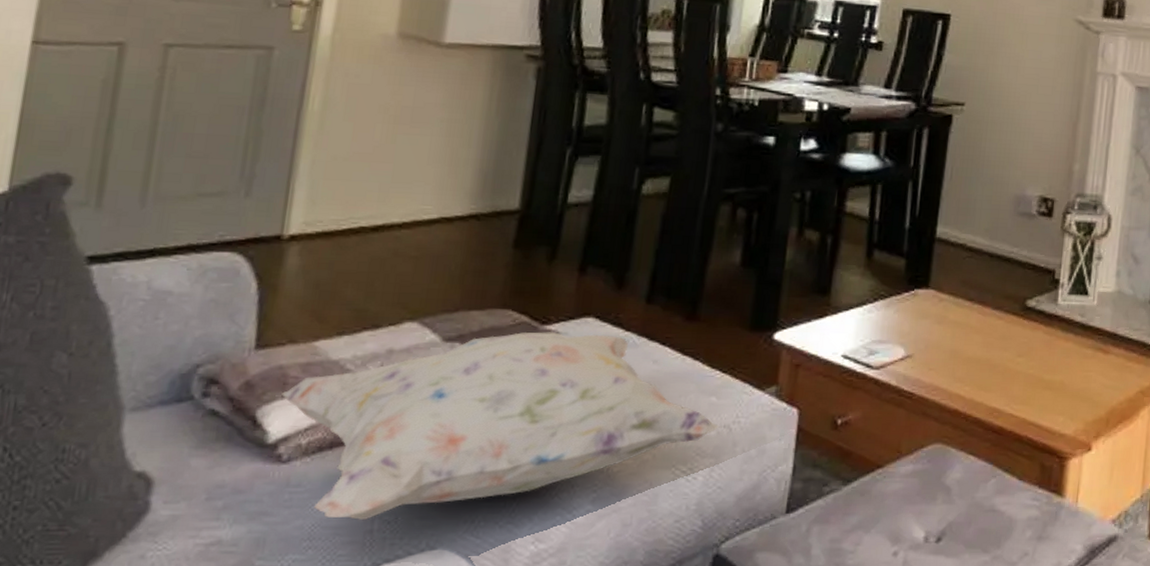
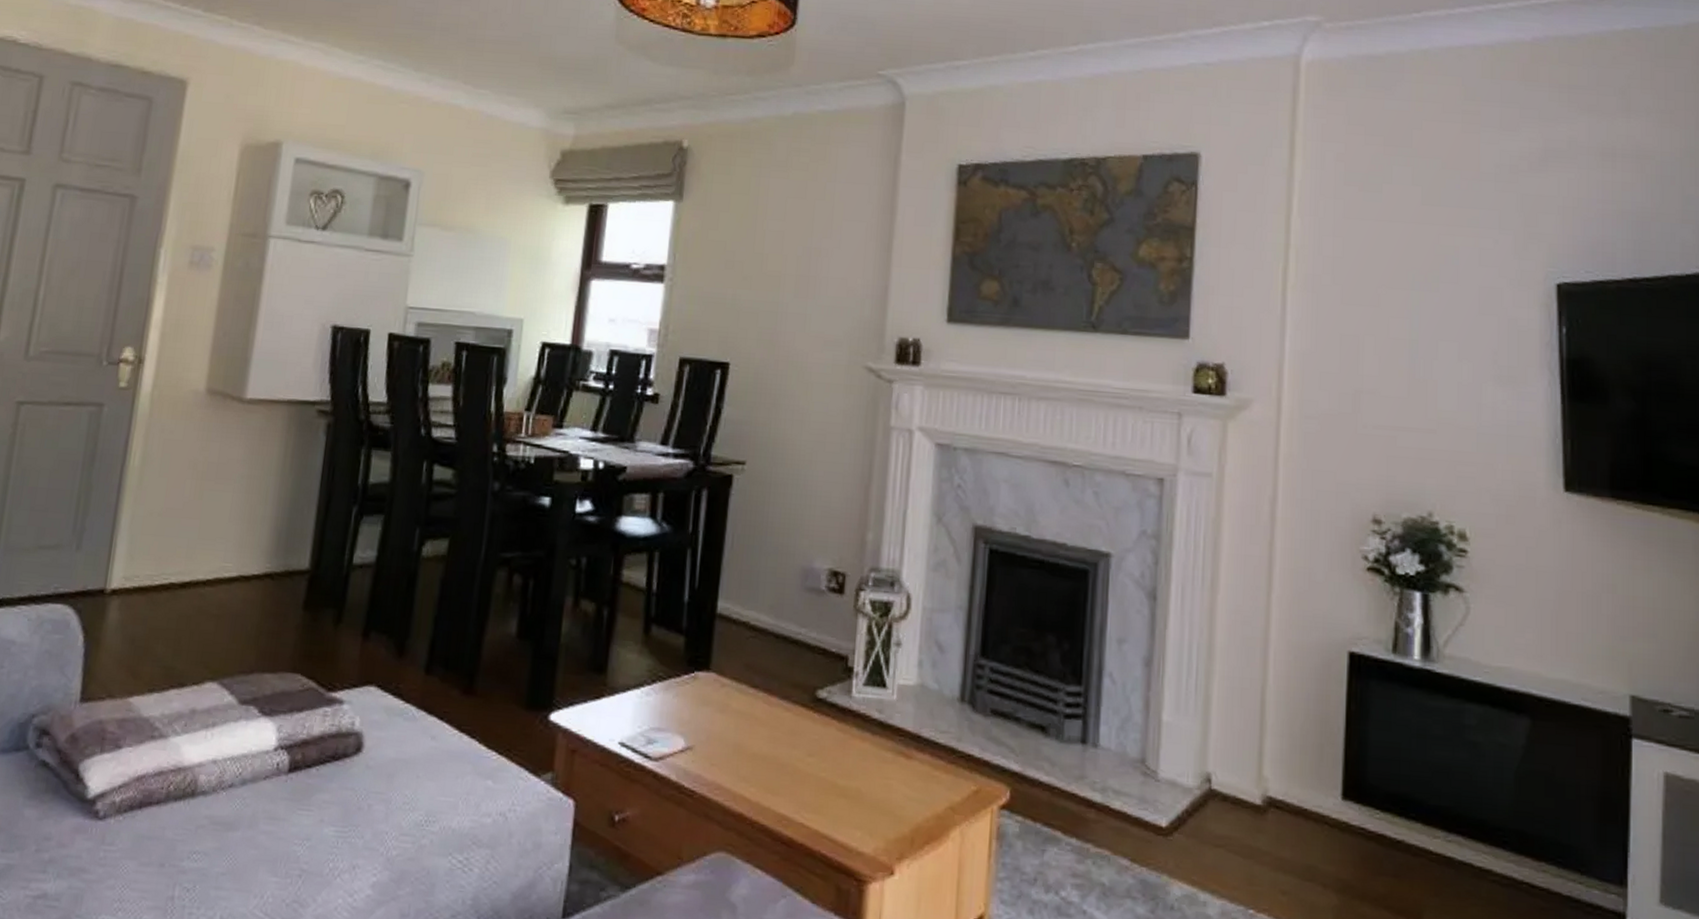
decorative pillow: present [282,331,720,521] -> none [100,698,496,886]

